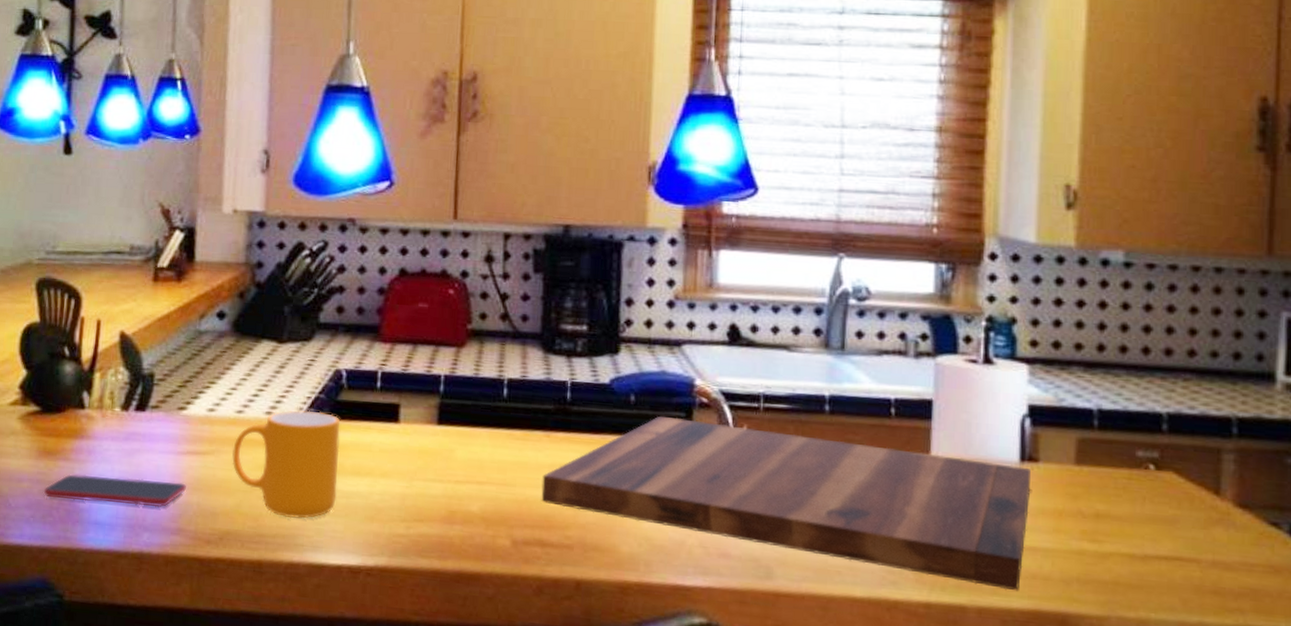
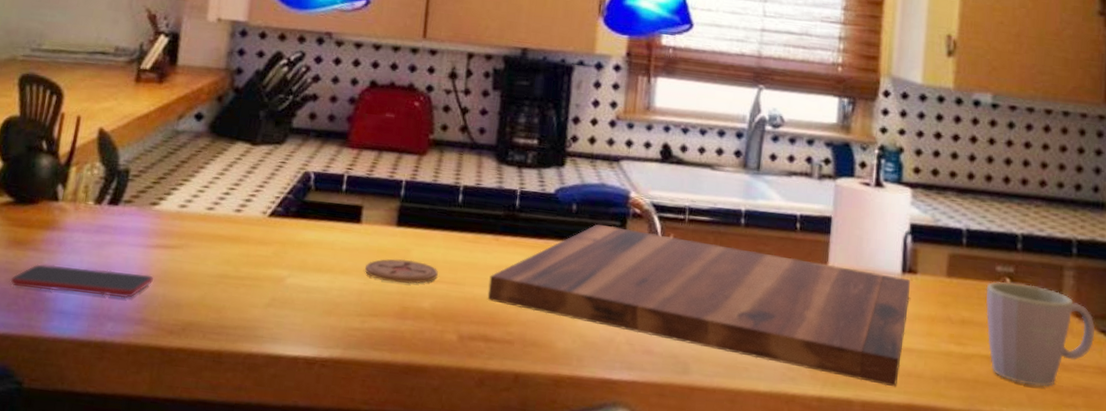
mug: present [232,410,341,519] -> none [199,209,306,312]
coaster: none [406,459,486,486] -> present [364,258,438,284]
mug: none [1125,468,1265,589] -> present [986,281,1096,387]

